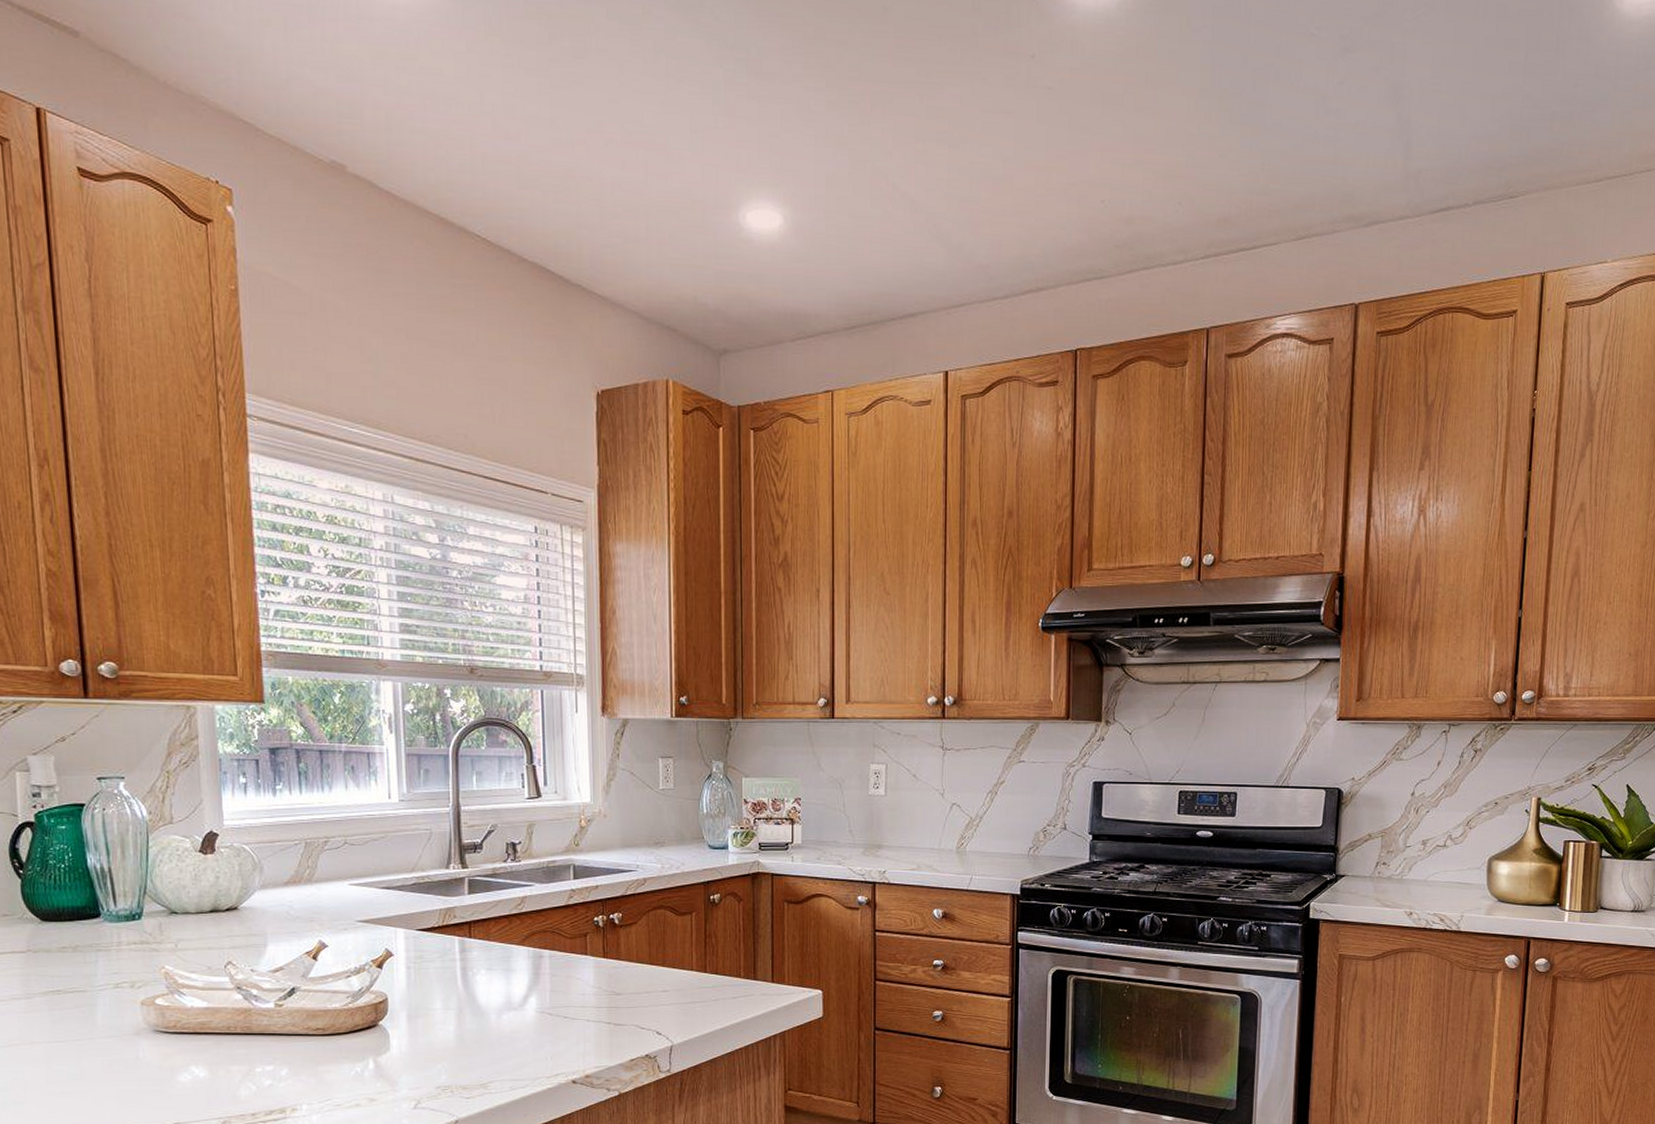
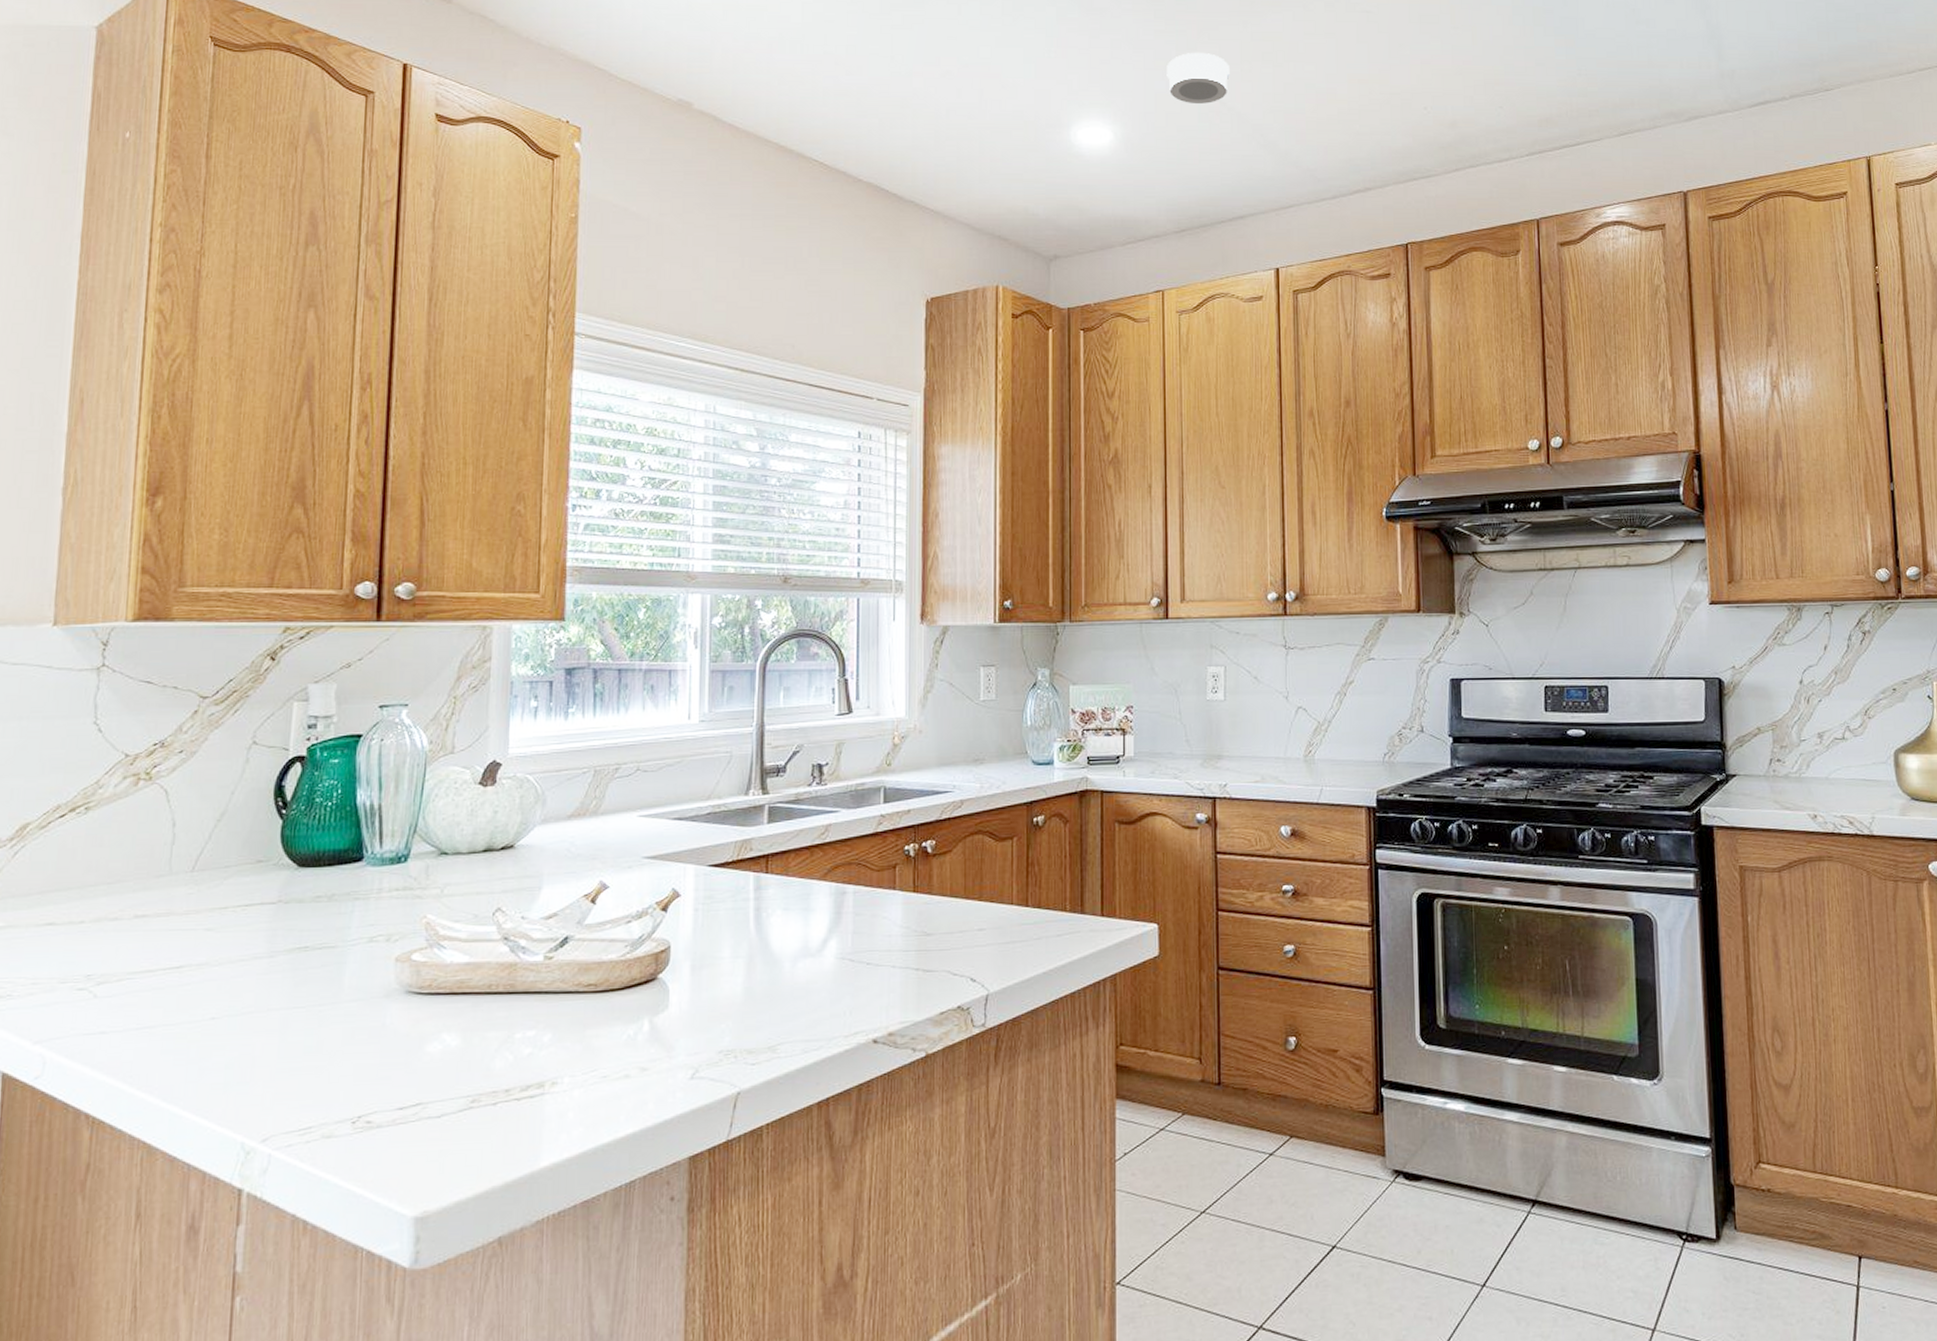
smoke detector: none [838,127,904,187] -> present [1166,52,1230,104]

